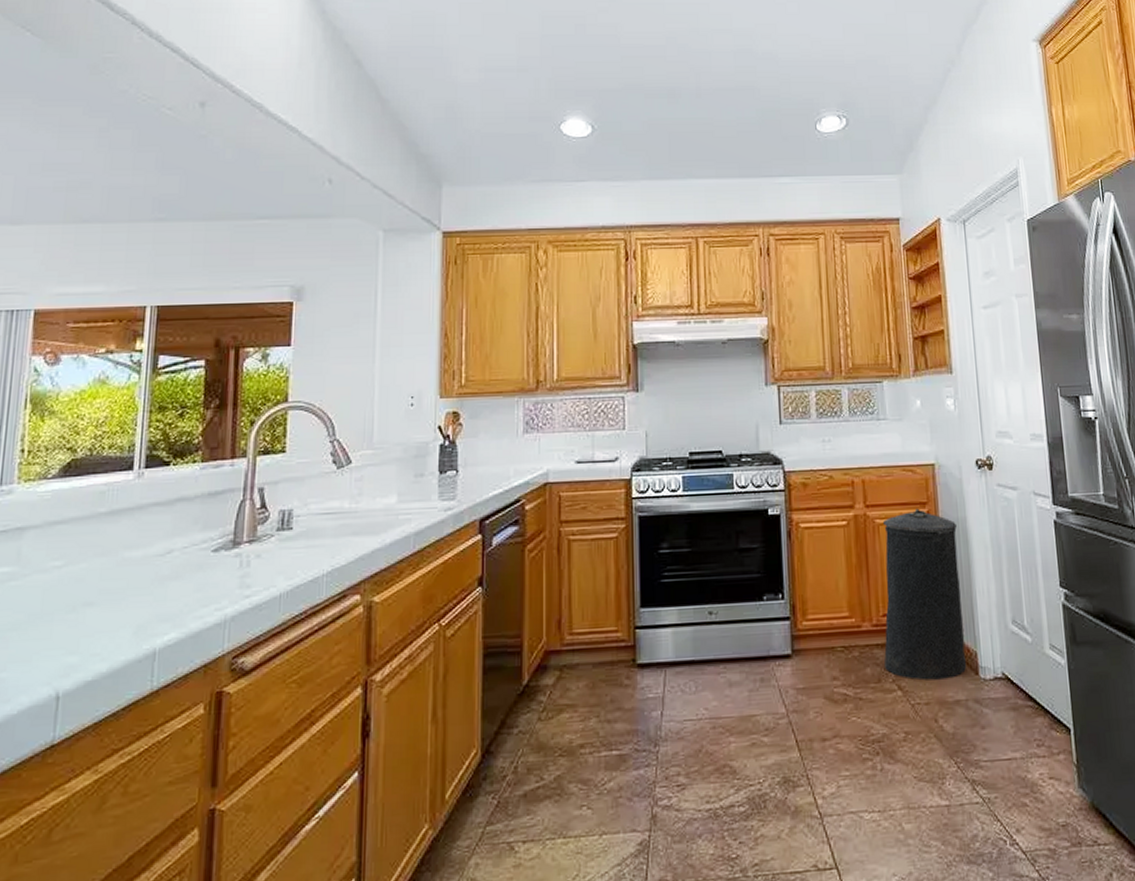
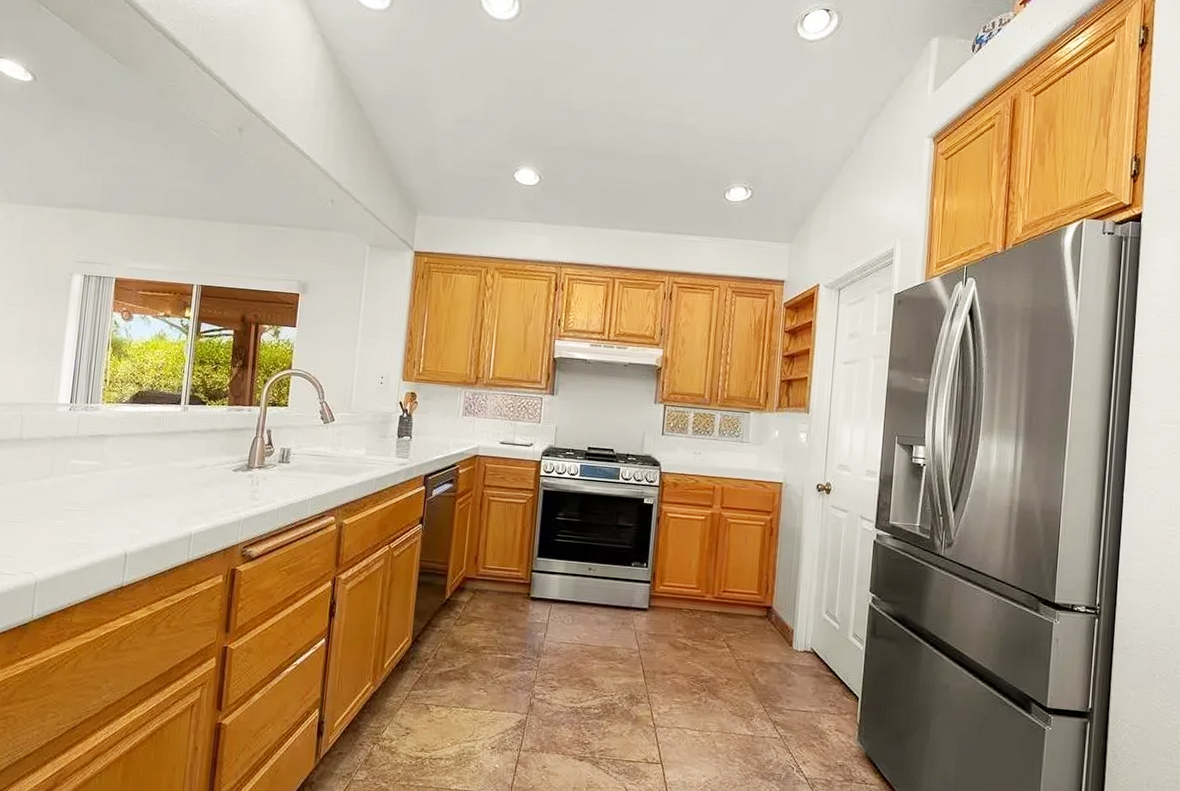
trash can: present [883,508,967,681] -> none [719,515,793,646]

